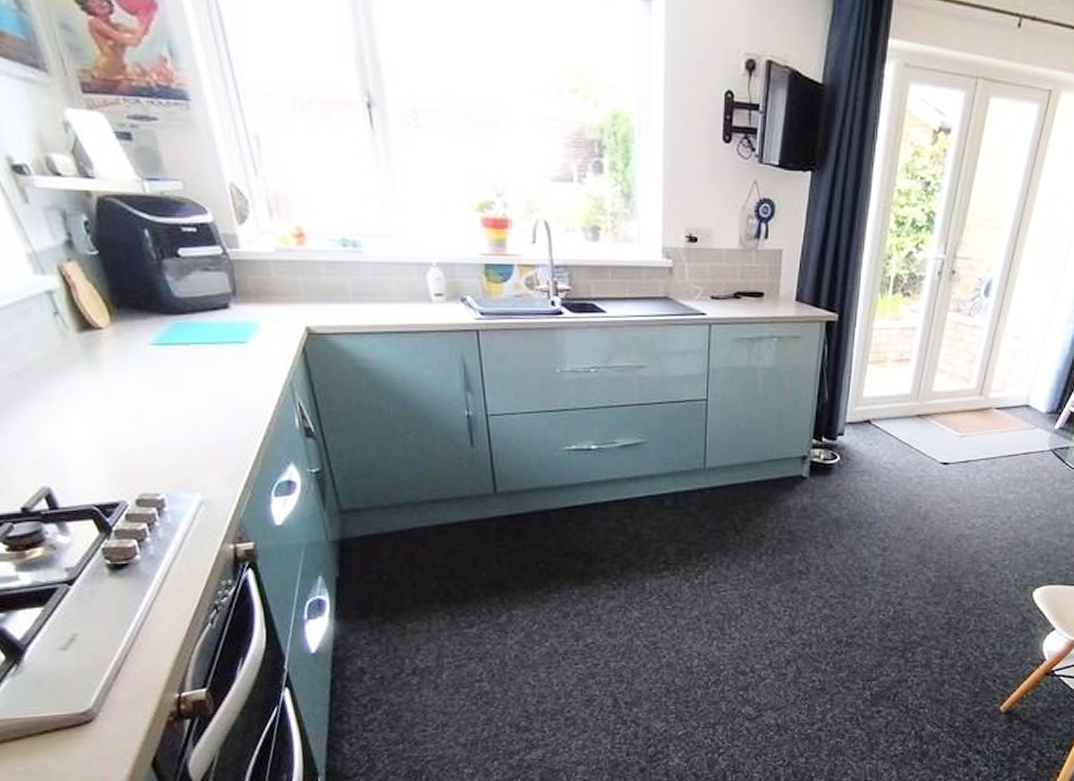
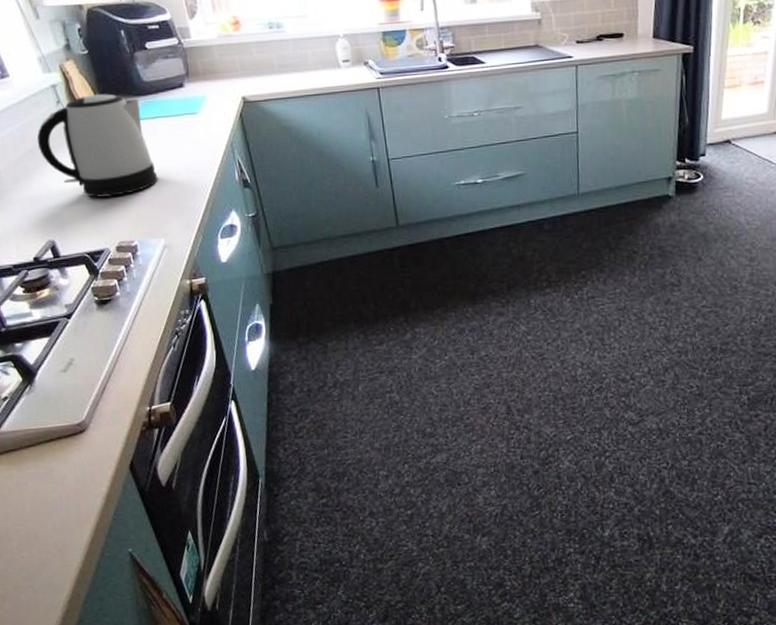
kettle: none [25,308,193,438] -> present [37,94,158,198]

